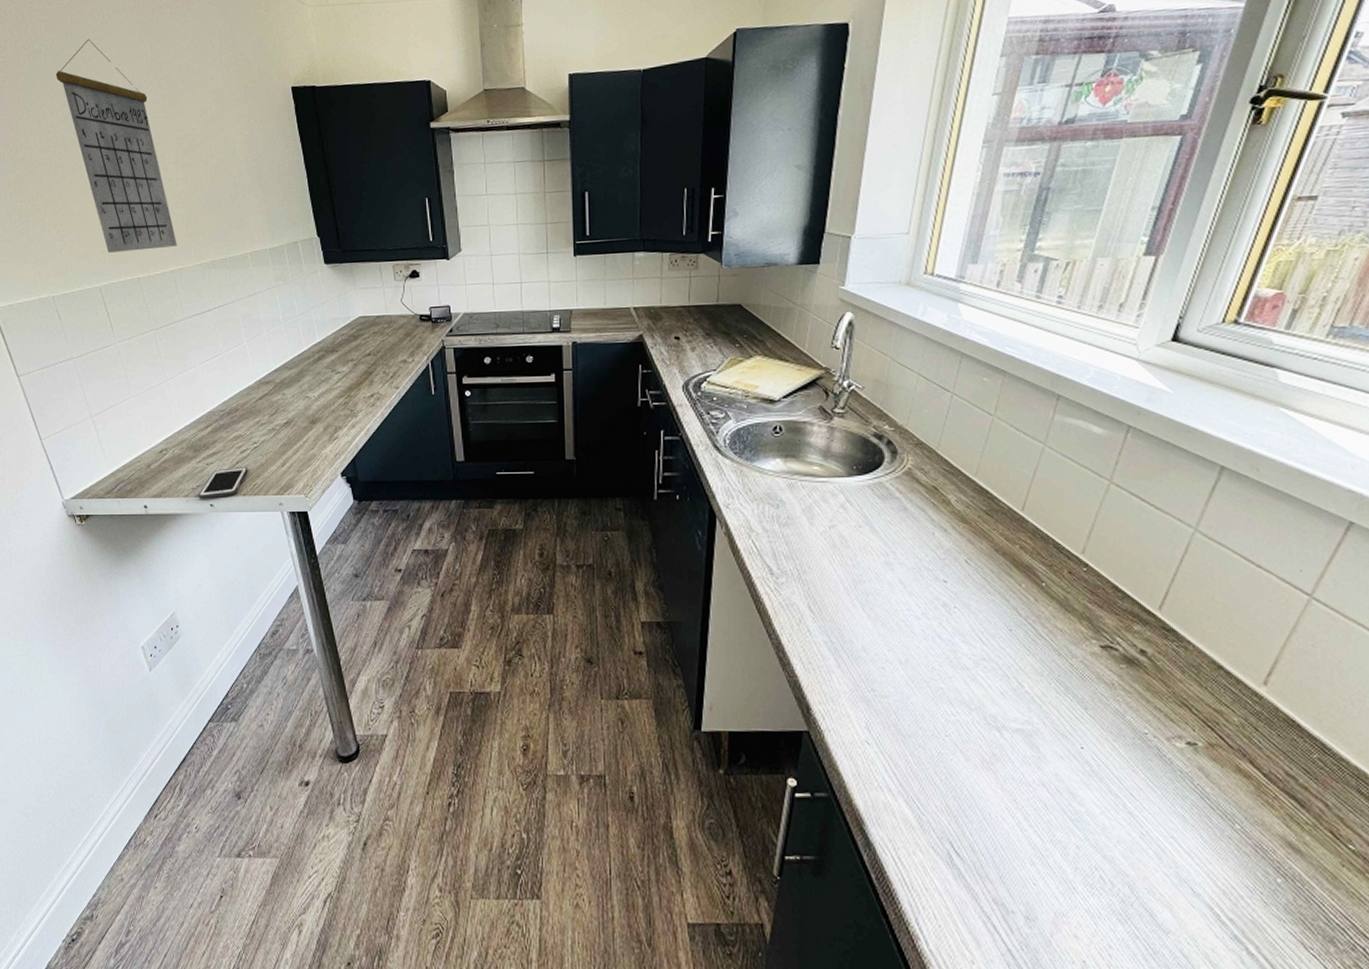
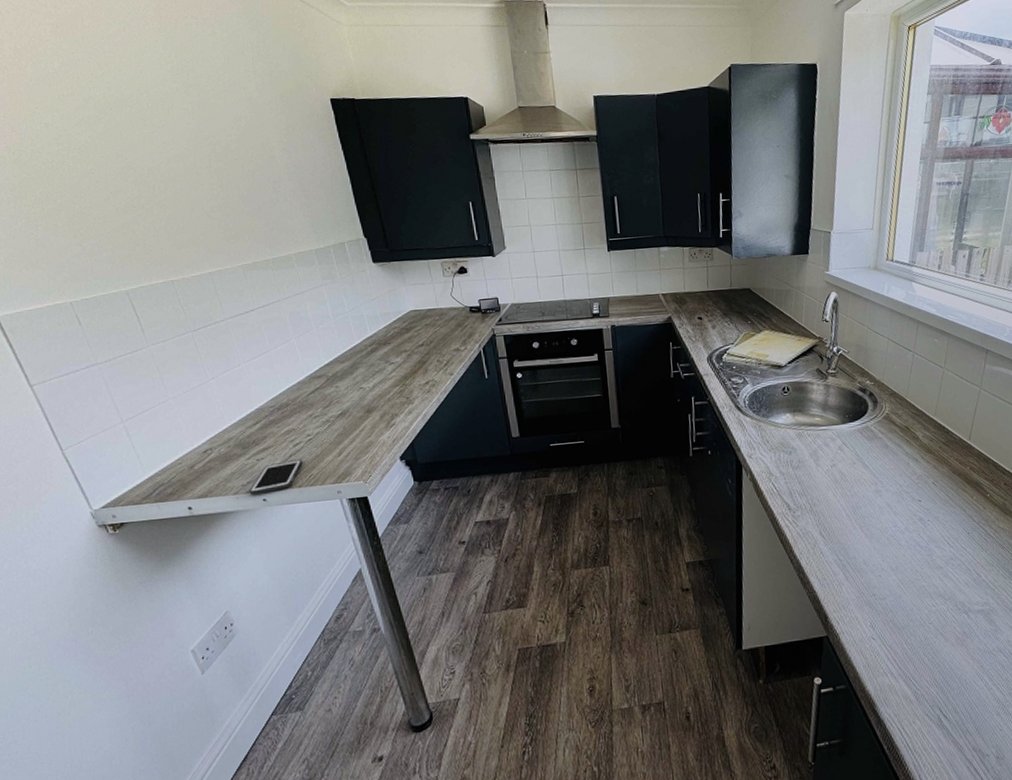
calendar: present [55,38,177,253] -> none [65,44,214,256]

